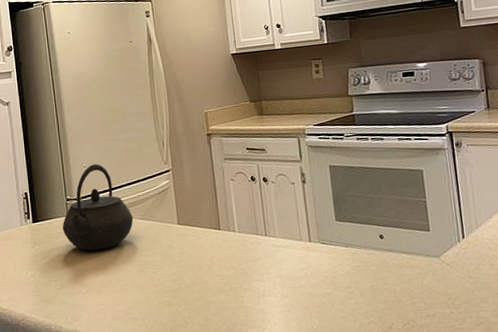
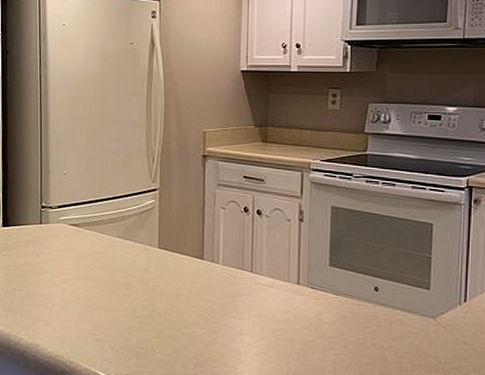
kettle: present [62,164,134,251] -> none [33,172,111,265]

